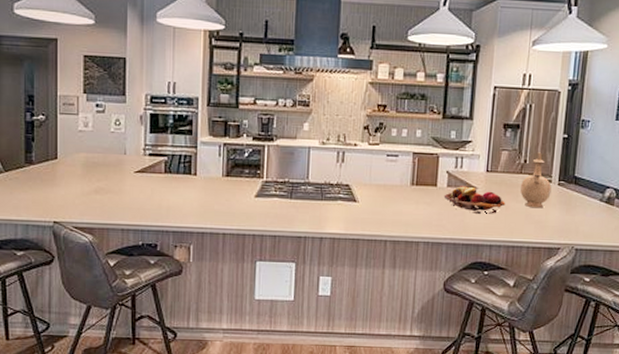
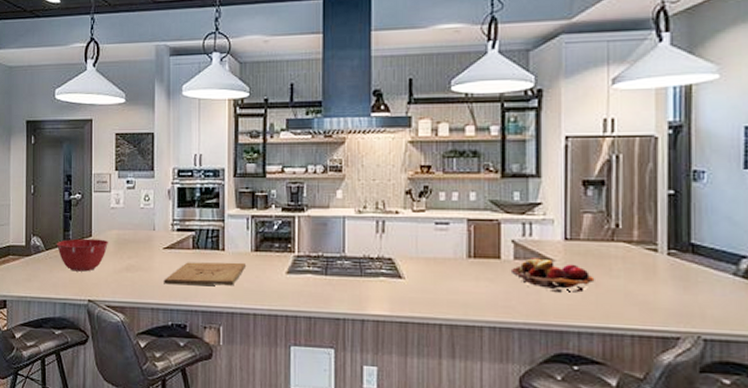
mixing bowl: none [17,160,75,194] -> present [56,238,108,272]
cutting board: none [134,185,216,208] -> present [164,262,245,286]
vase: present [520,152,552,209] -> none [613,214,658,286]

